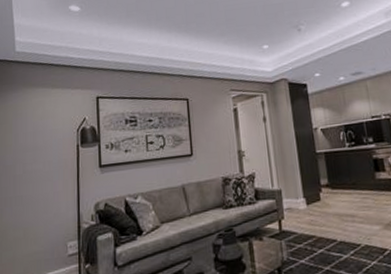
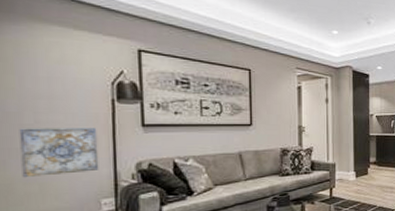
wall art: none [13,173,67,225] -> present [19,128,99,178]

